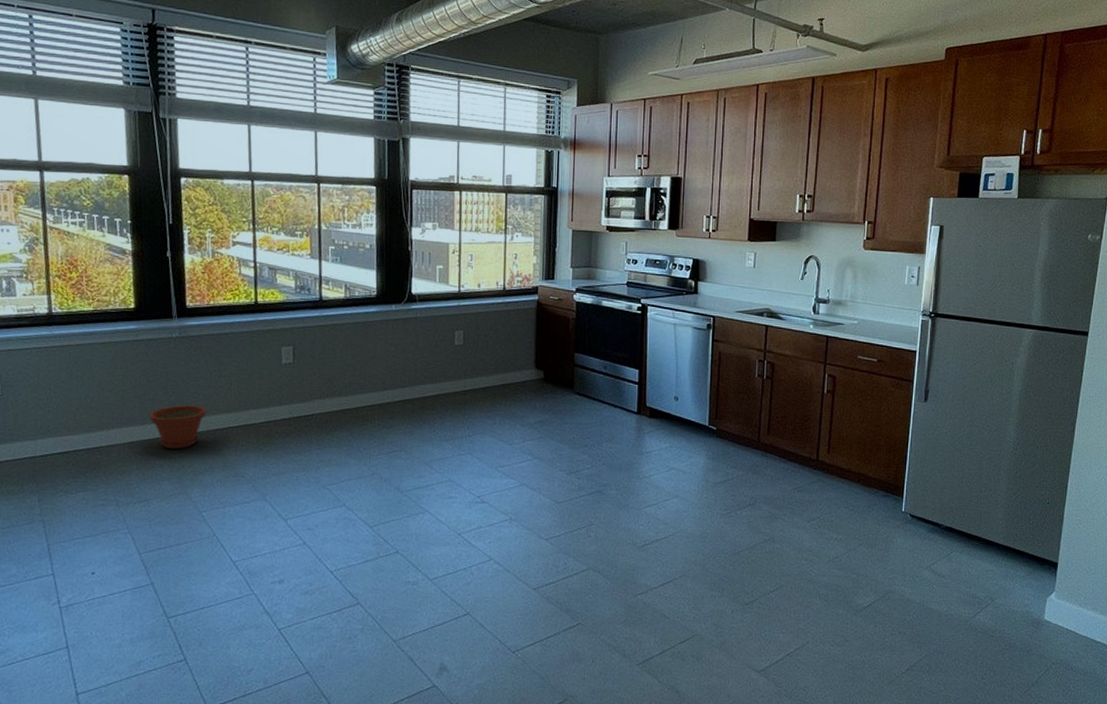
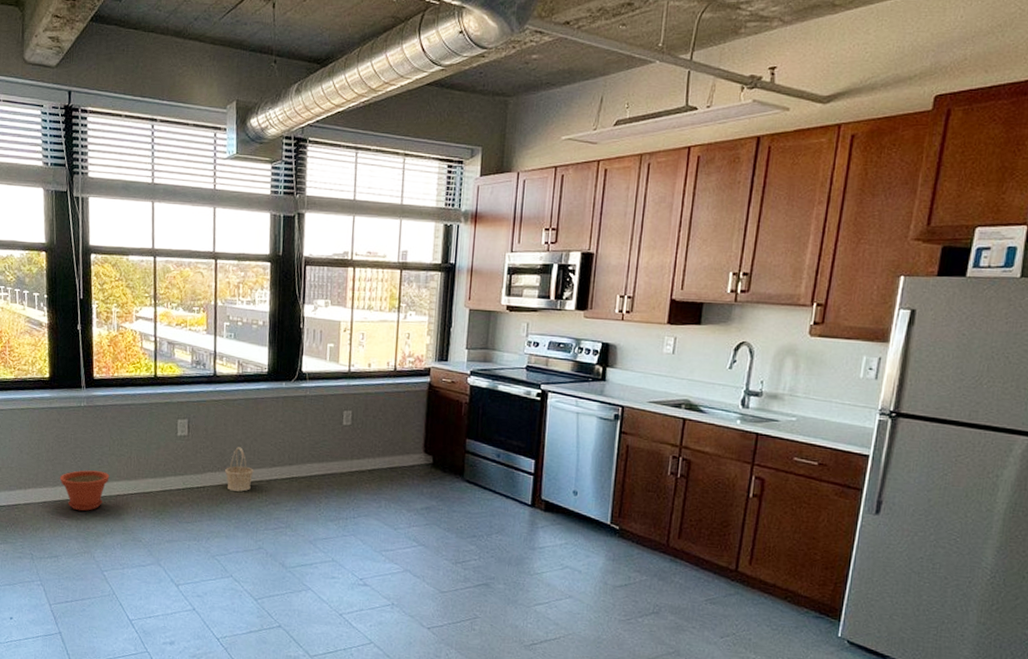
basket: none [334,372,365,417] -> present [225,447,254,492]

